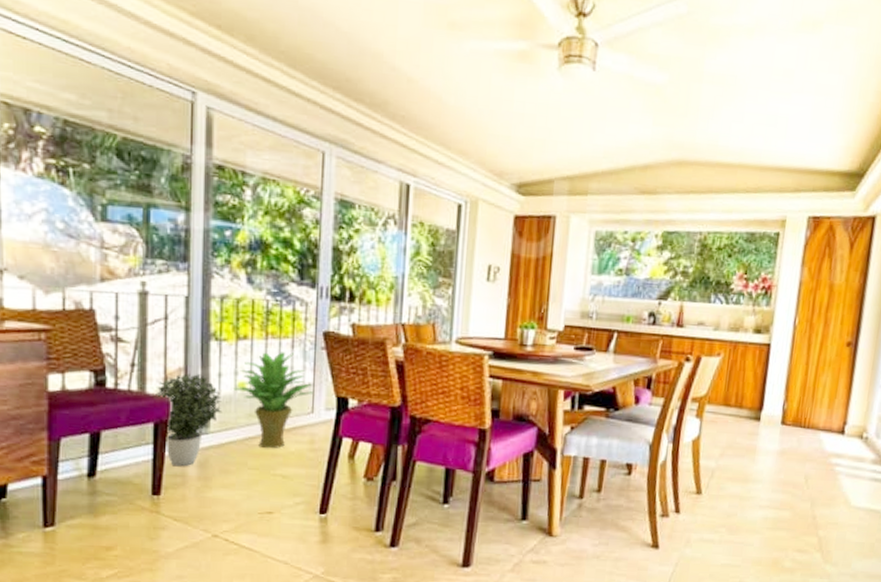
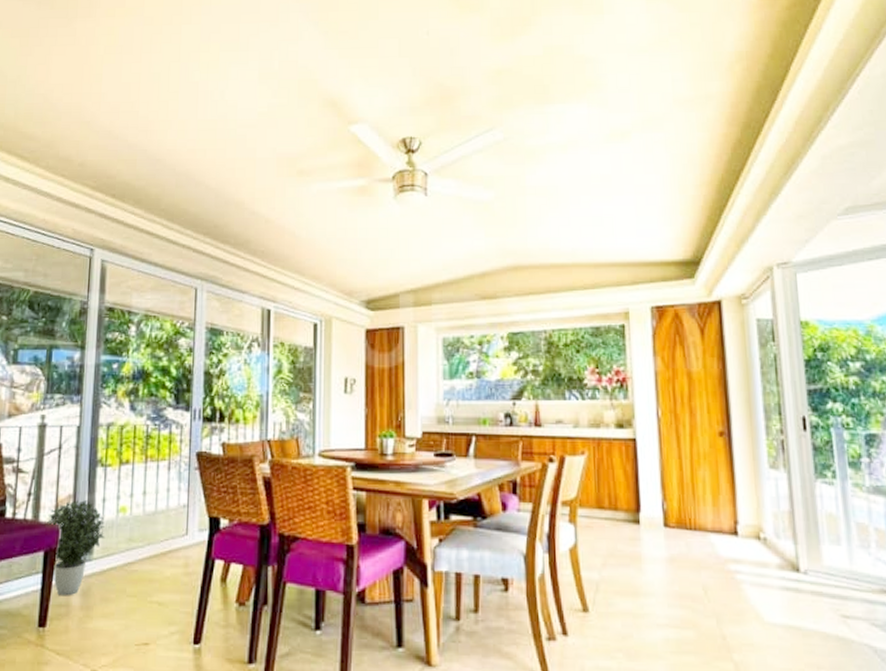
potted plant: present [233,352,313,449] -> none [116,474,187,574]

